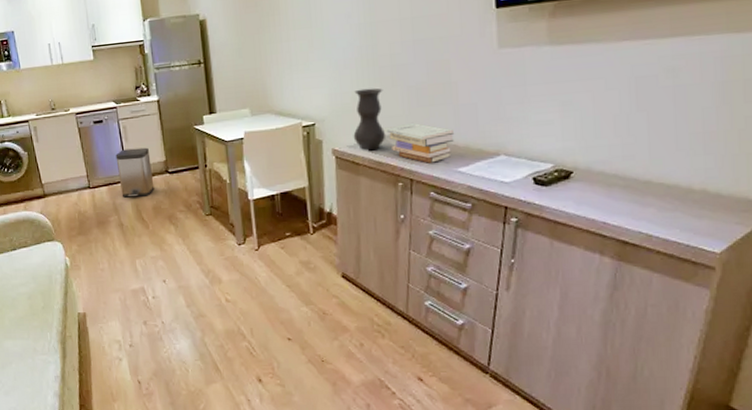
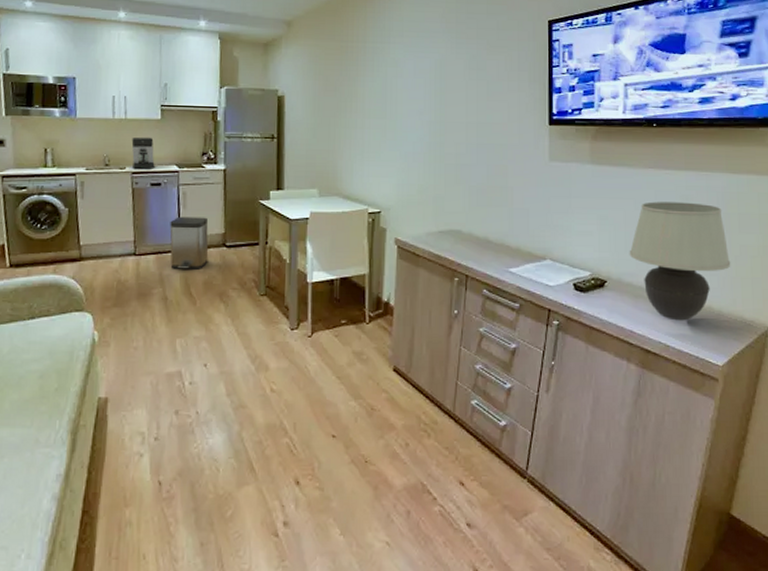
coffee maker: none [71,78,95,110] -> present [131,136,155,169]
vase: present [353,87,386,151] -> none [416,183,447,244]
books: present [384,122,455,163] -> none [445,220,508,261]
table lamp: none [599,73,733,208] -> present [629,201,731,321]

